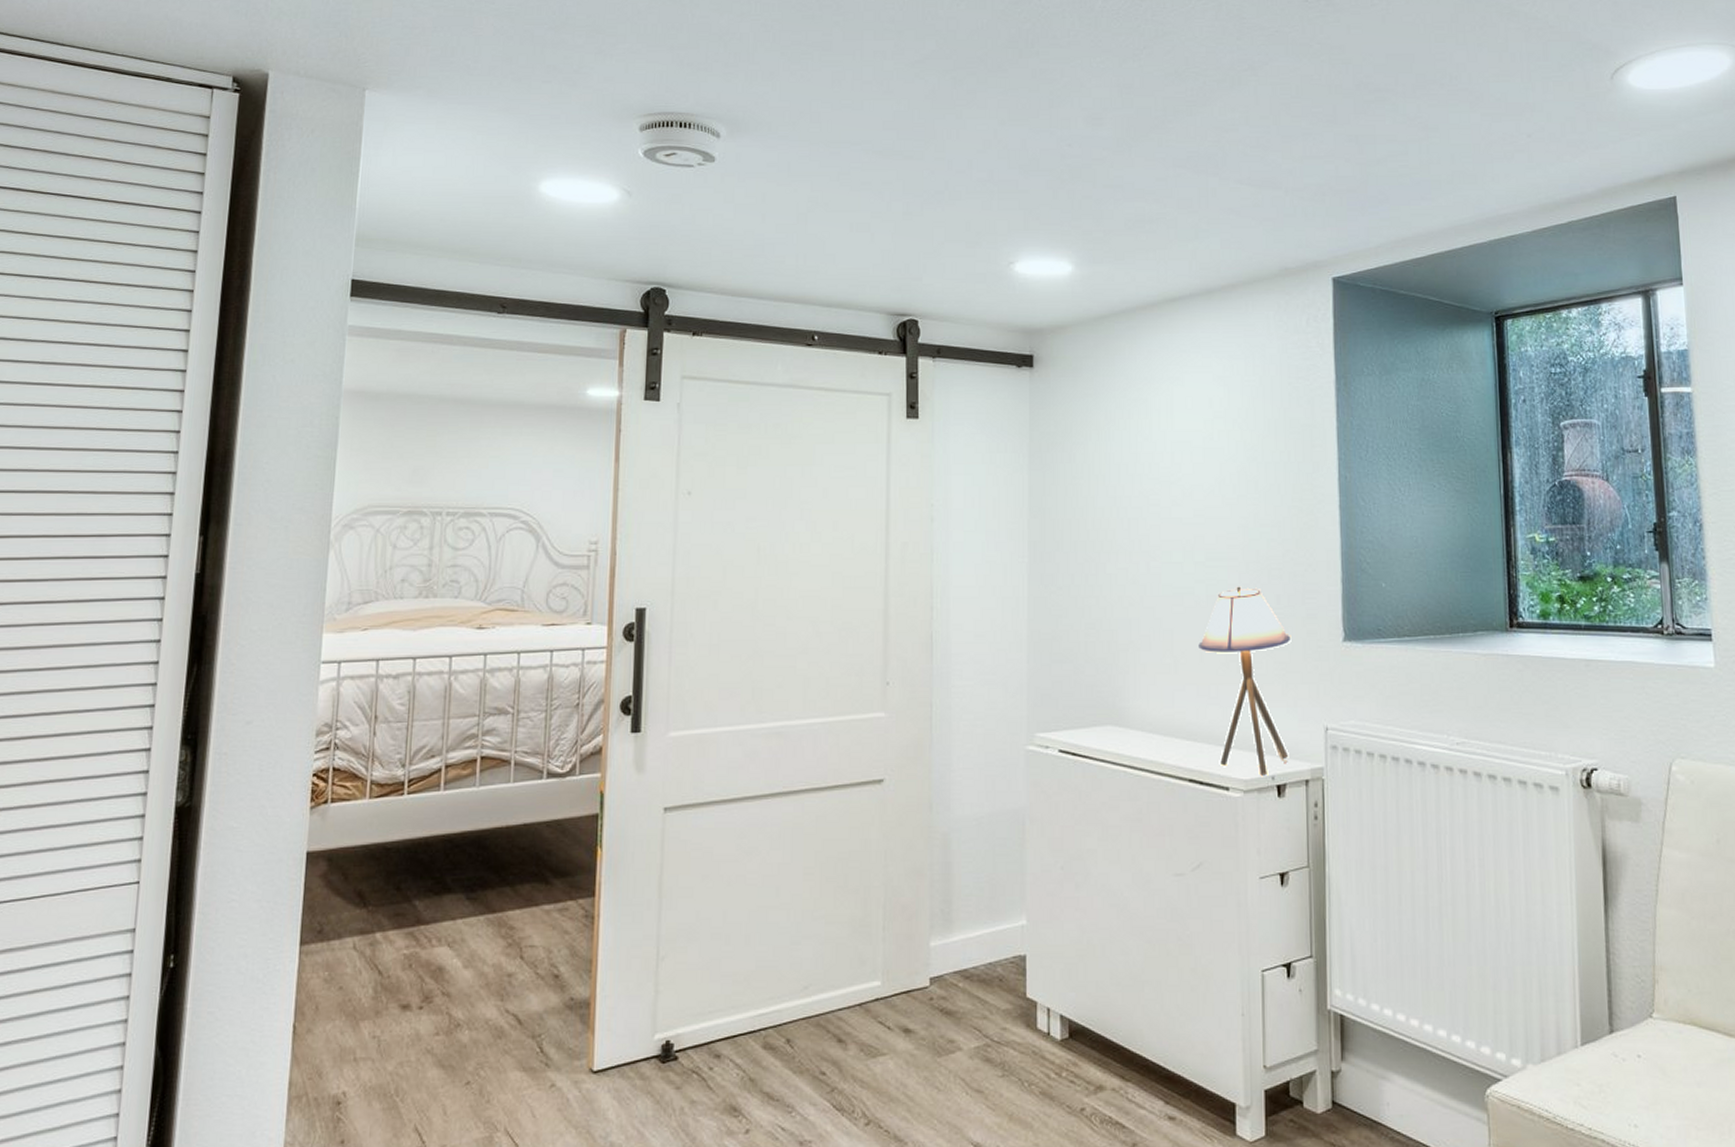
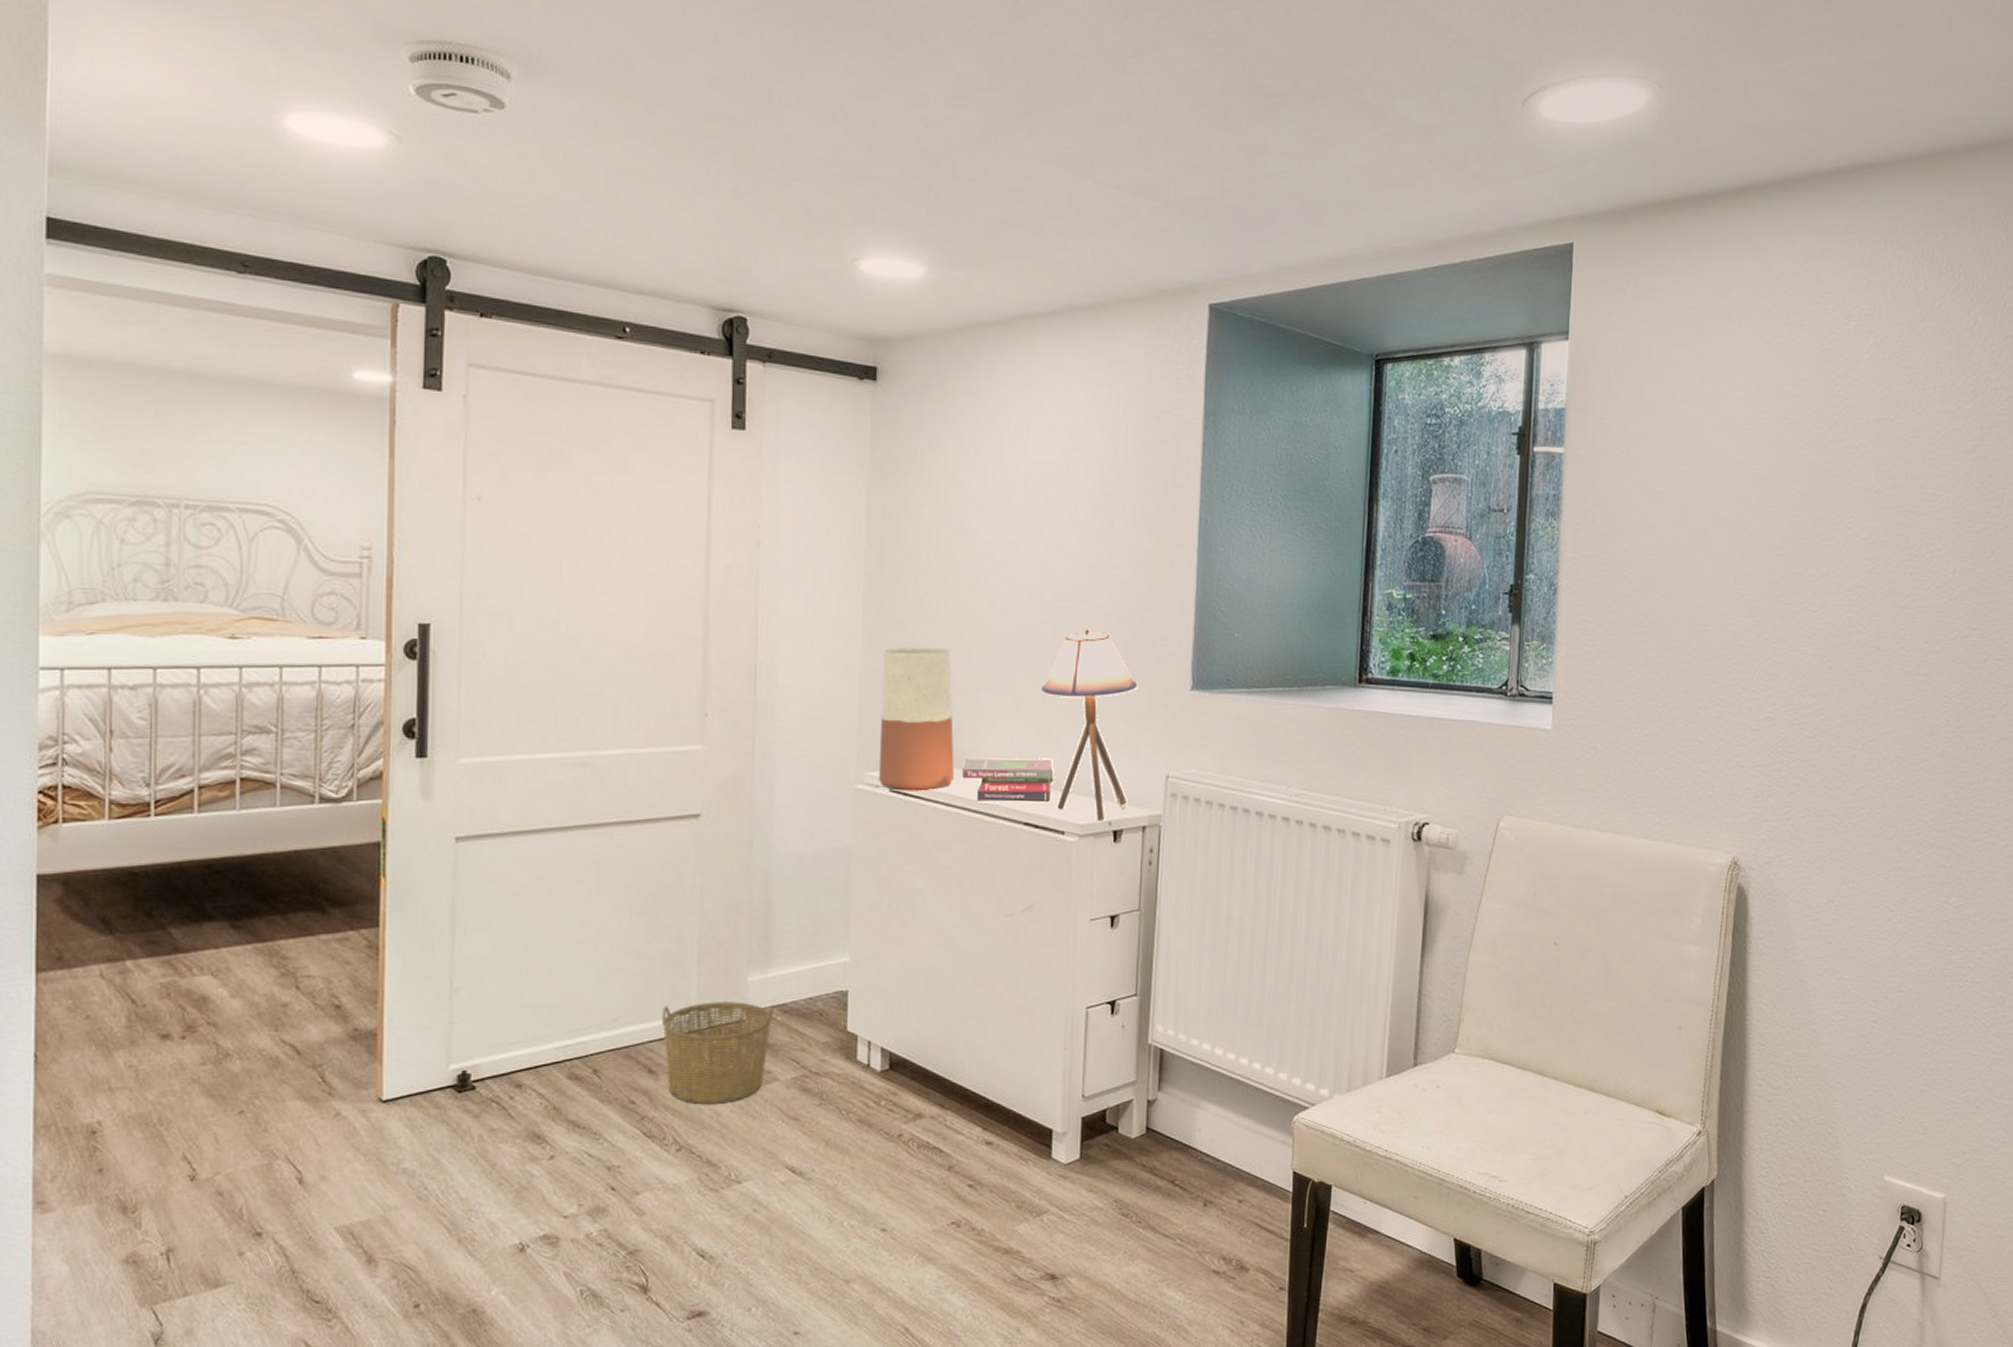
basket: none [850,968,955,1075] -> present [662,1002,773,1104]
vase: none [1047,610,1120,750] -> present [878,646,955,790]
books: none [1127,715,1216,759] -> present [962,758,1054,803]

